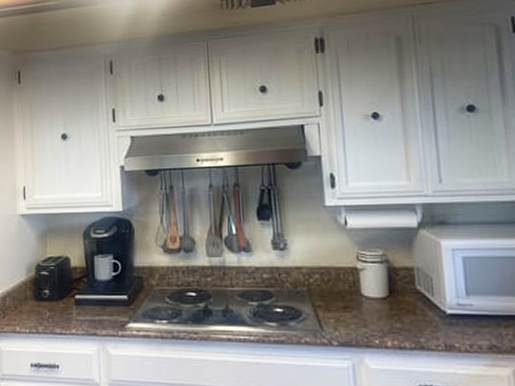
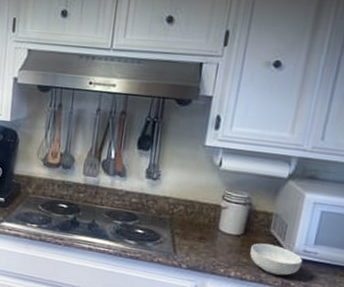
cereal bowl: none [400,303,461,338] -> present [250,243,303,276]

